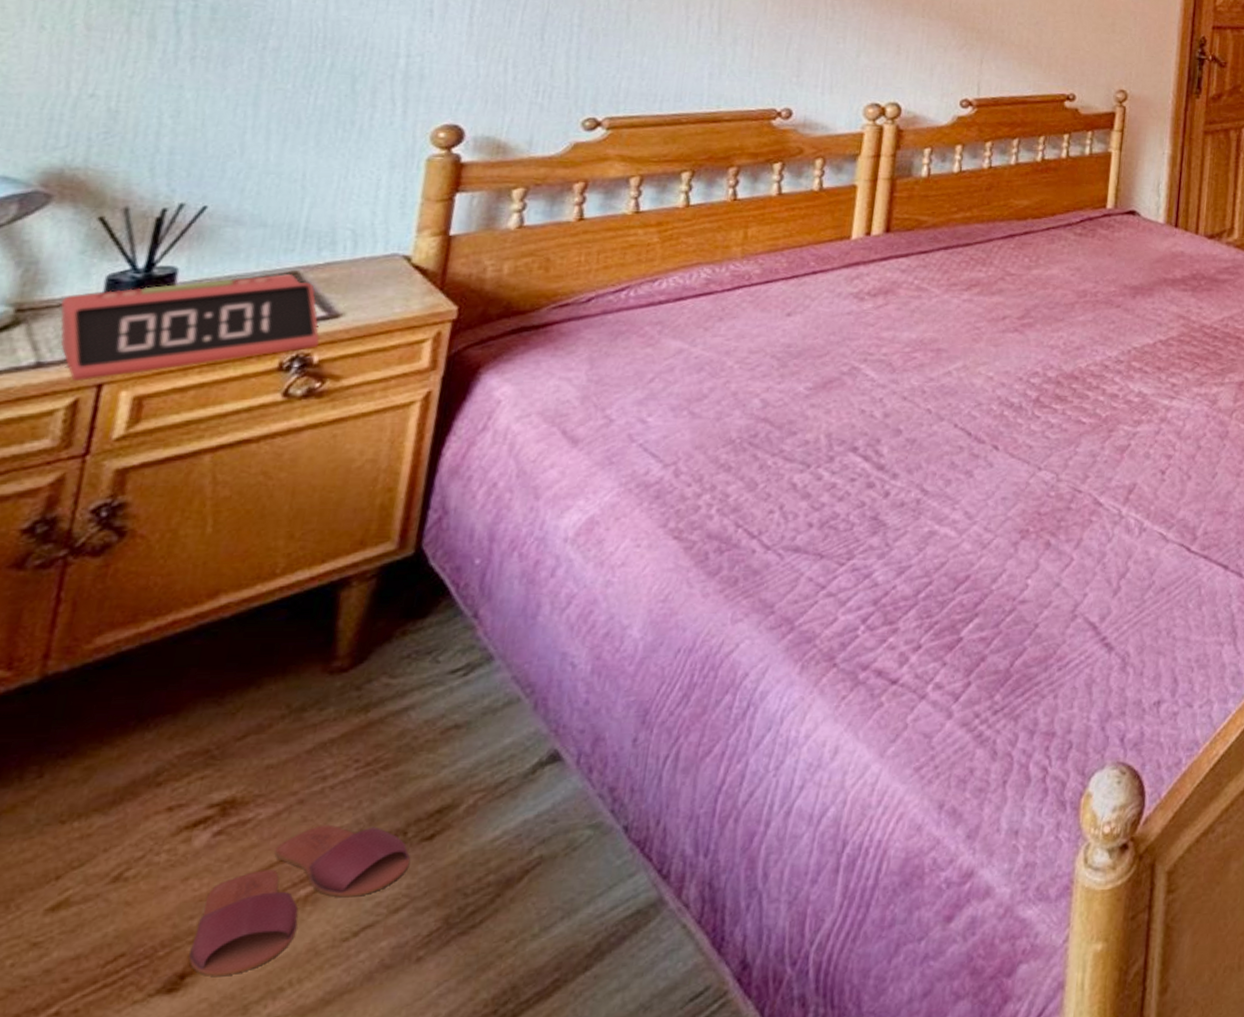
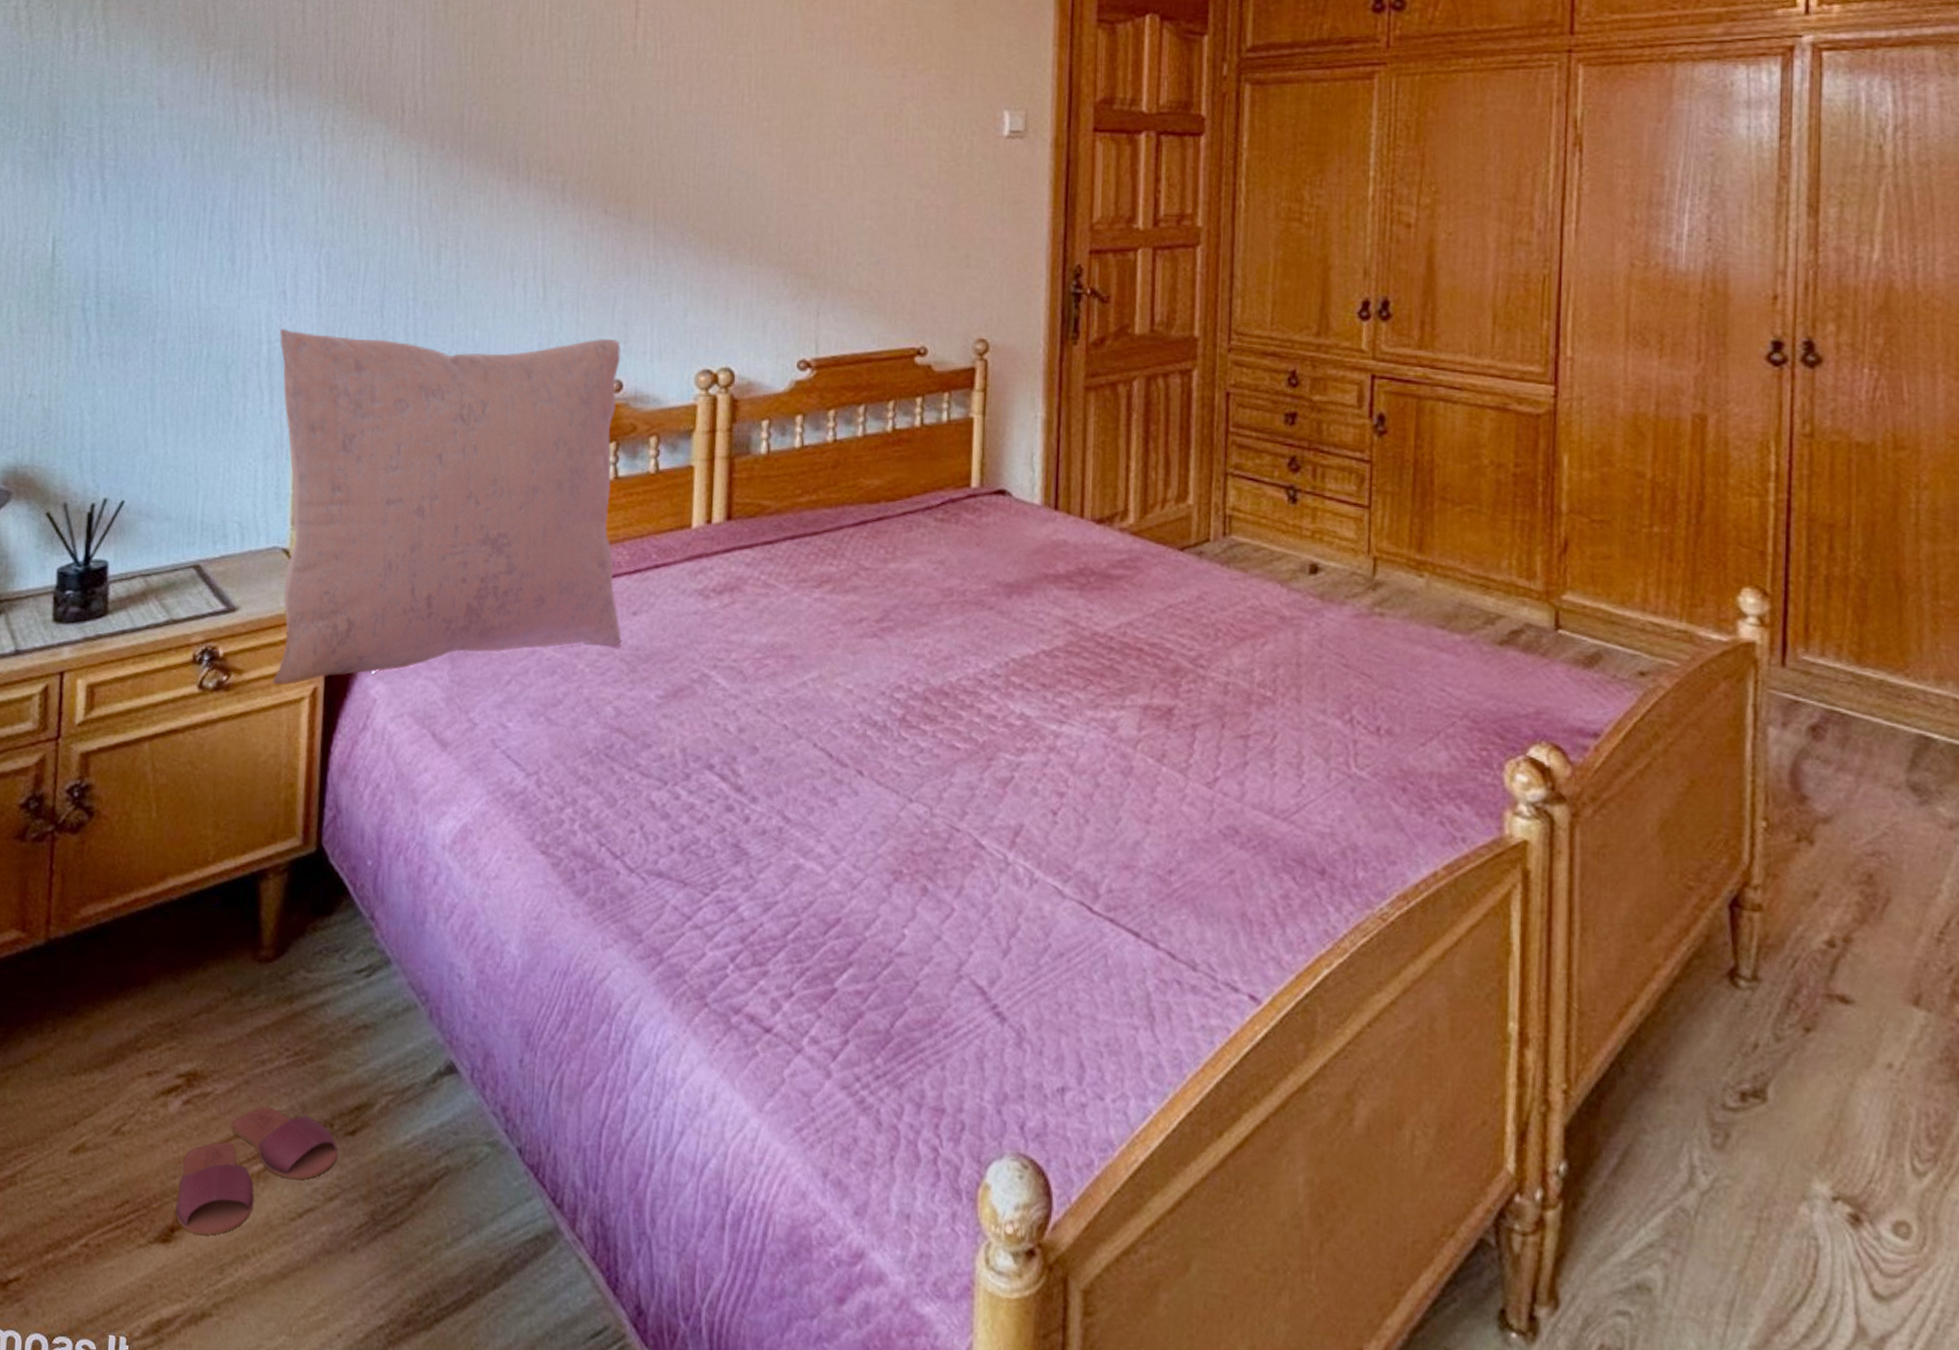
alarm clock: present [59,274,320,382] -> none [27,567,222,669]
pillow: none [377,44,793,390] -> present [272,329,622,685]

